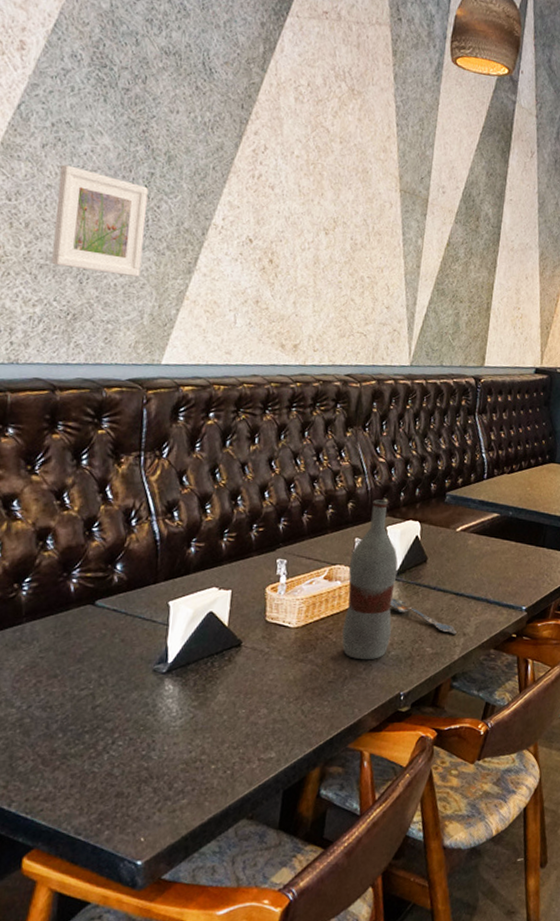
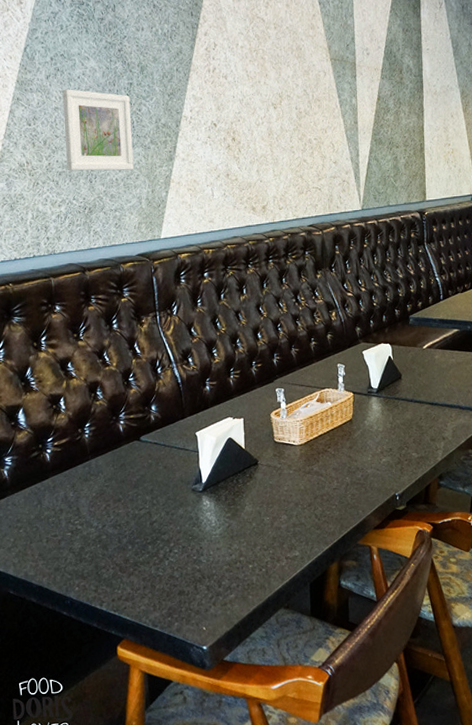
bottle: present [342,499,398,660] -> none [335,328,380,468]
spoon: present [390,598,457,634] -> none [375,412,437,439]

